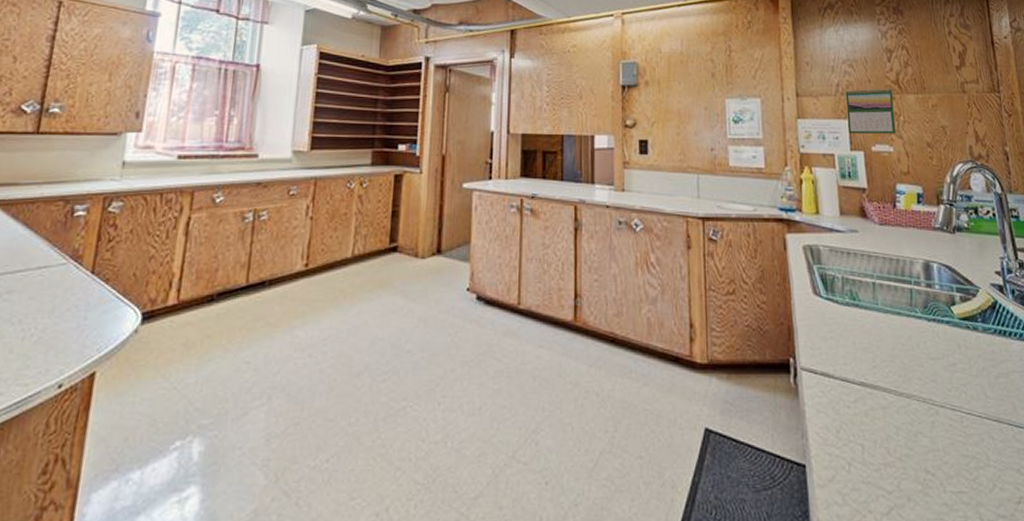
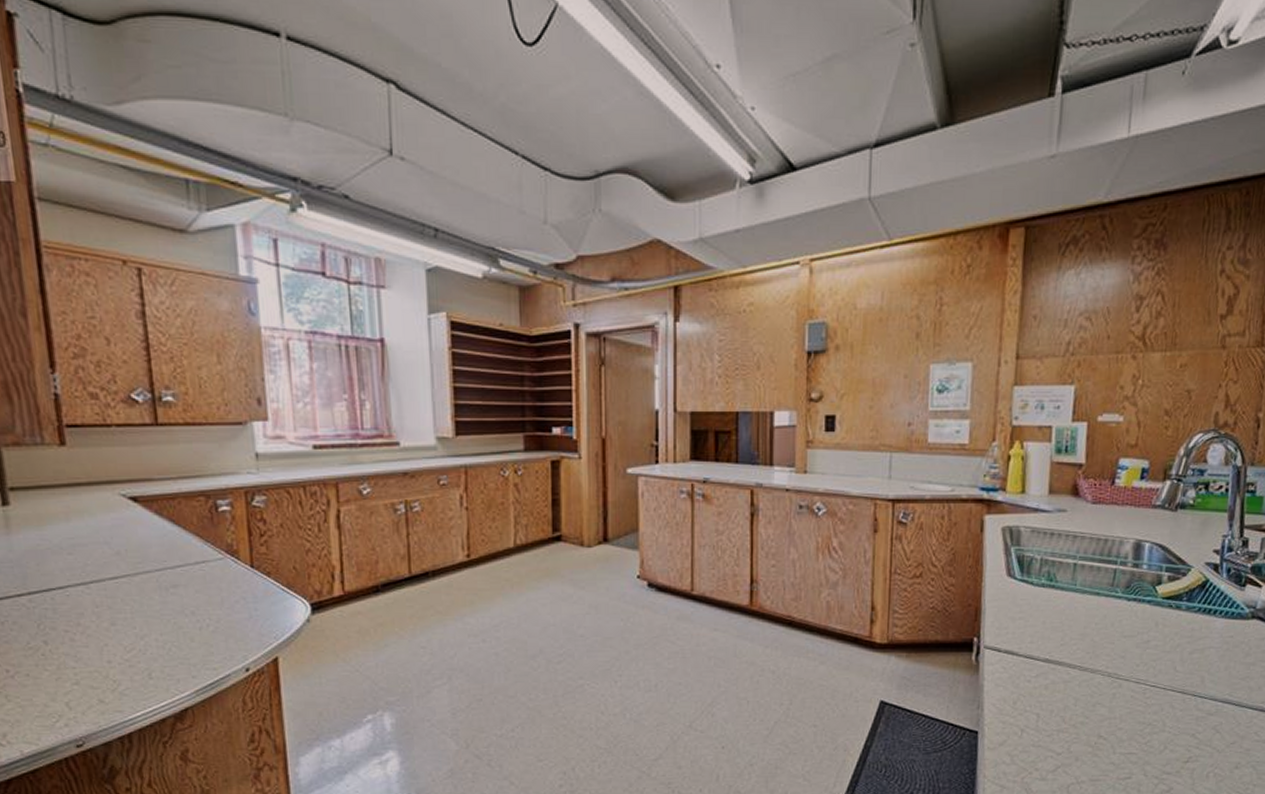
calendar: present [845,88,896,135] -> none [1072,345,1135,402]

